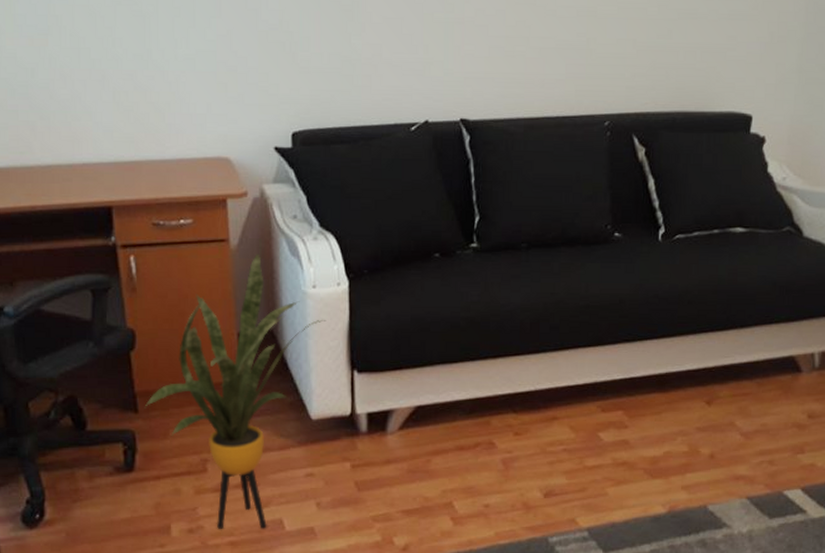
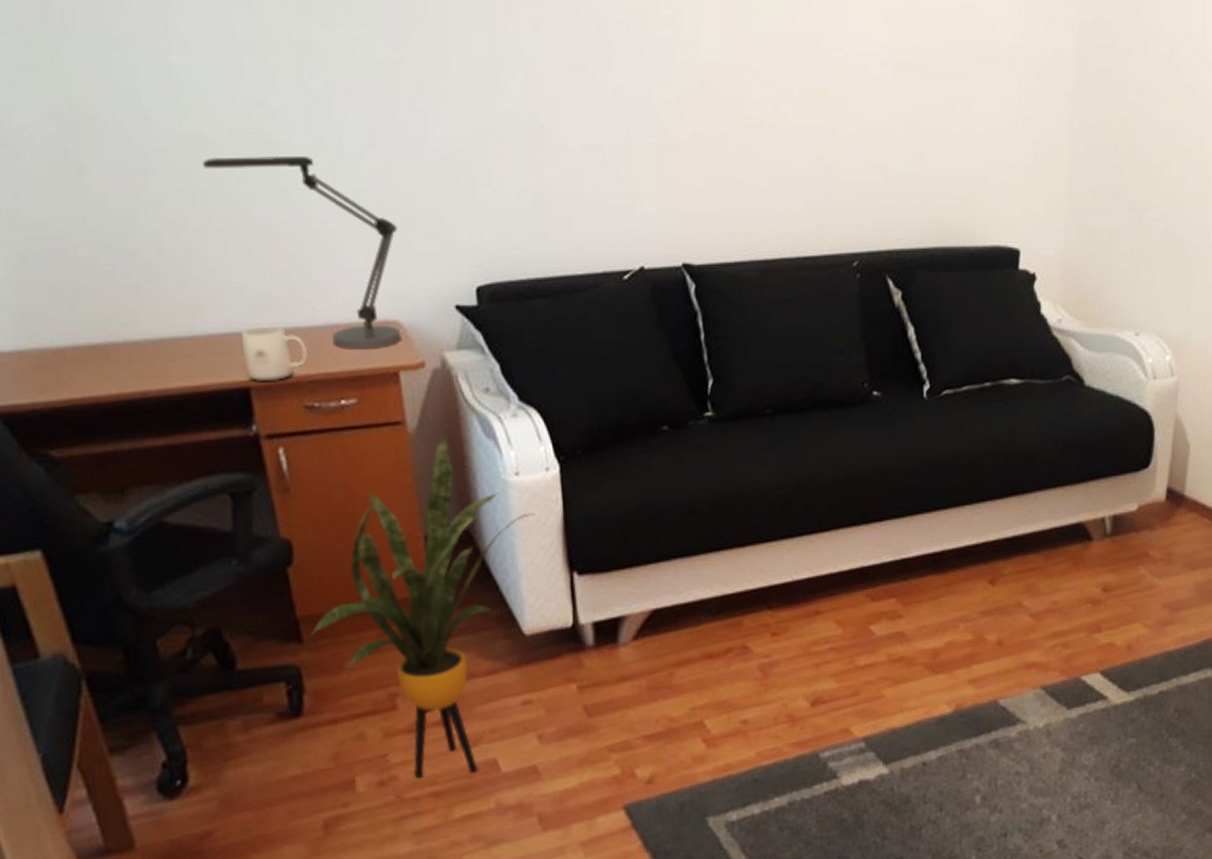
desk lamp: none [88,22,234,181] -> present [201,155,402,351]
mug: none [107,157,157,203] -> present [240,325,308,383]

